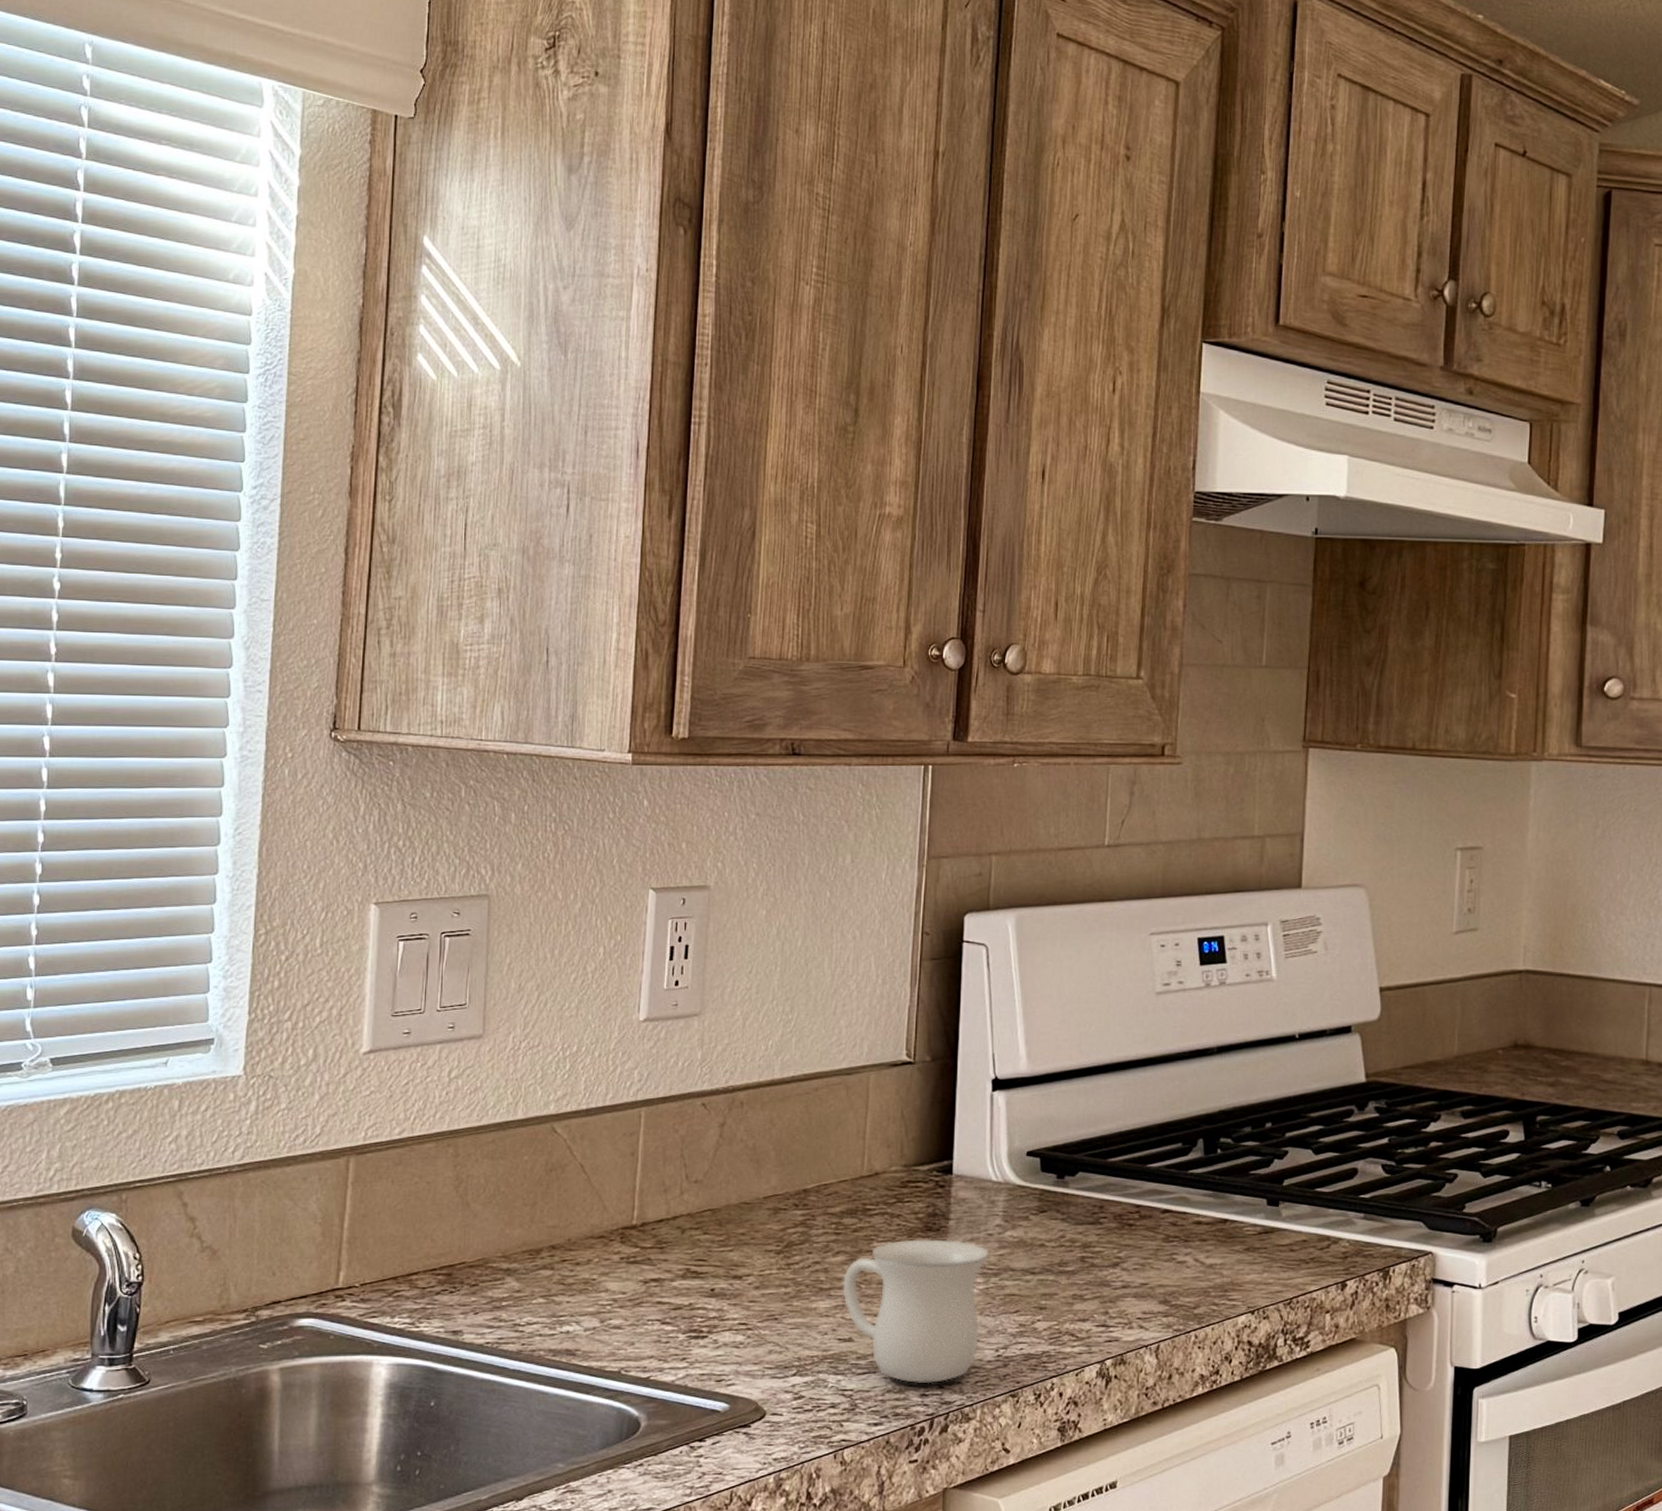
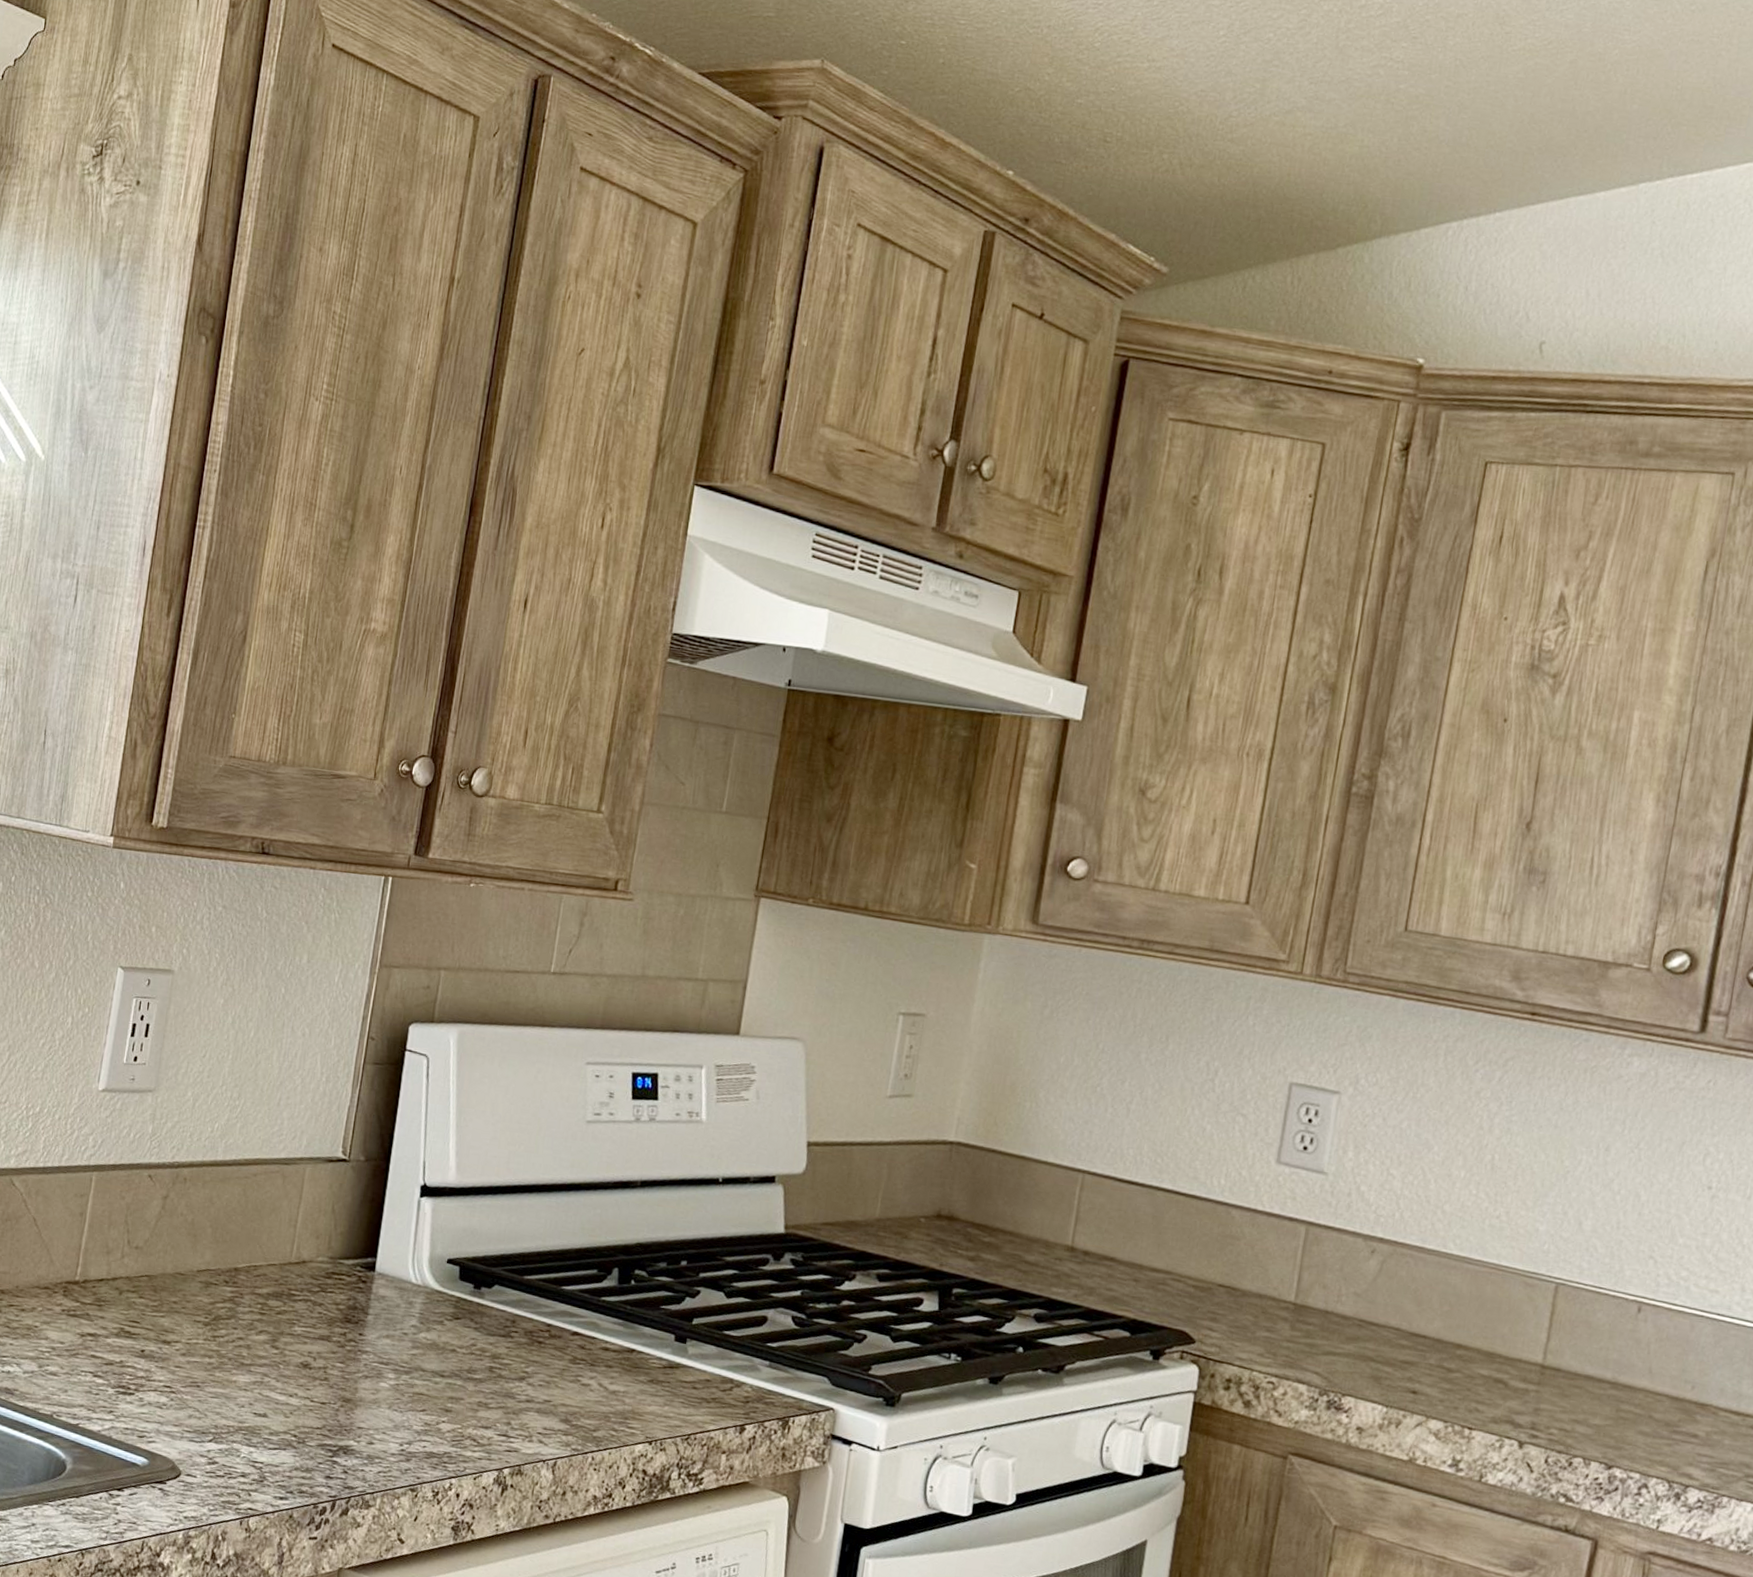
mug: present [842,1239,990,1384] -> none [261,1328,403,1468]

